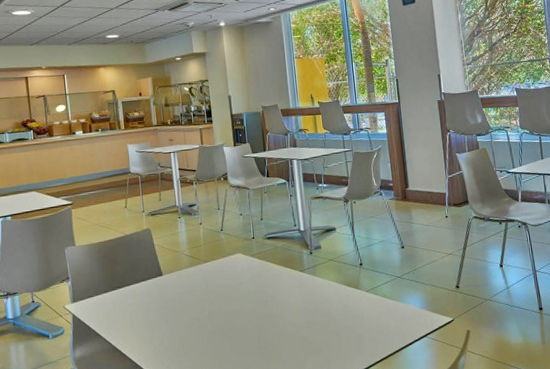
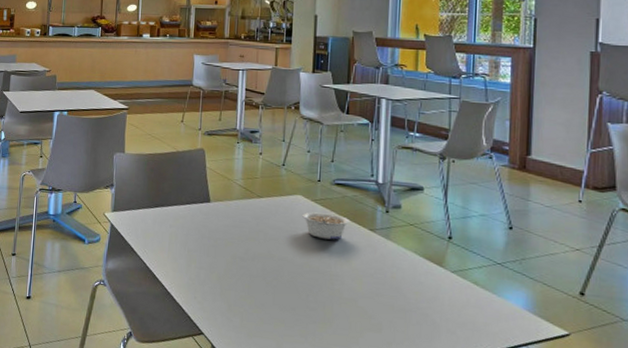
legume: none [244,264,284,287] -> present [302,212,350,240]

